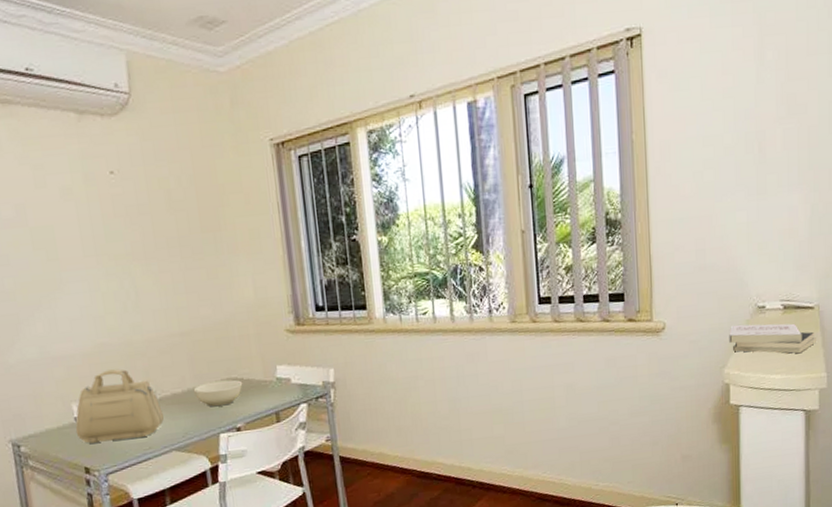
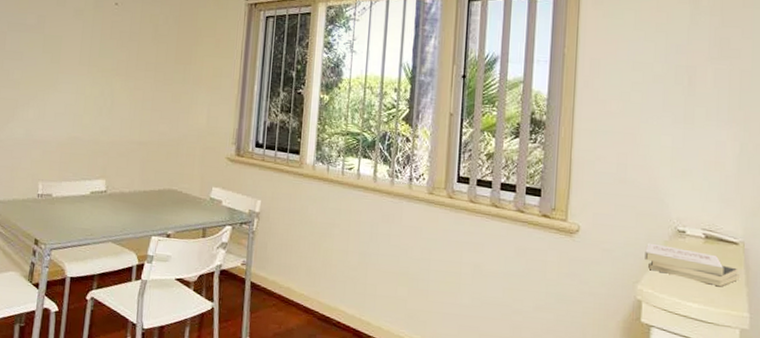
handbag: present [75,369,164,444] -> none [35,160,109,225]
bowl: present [193,379,243,407] -> none [138,189,181,212]

